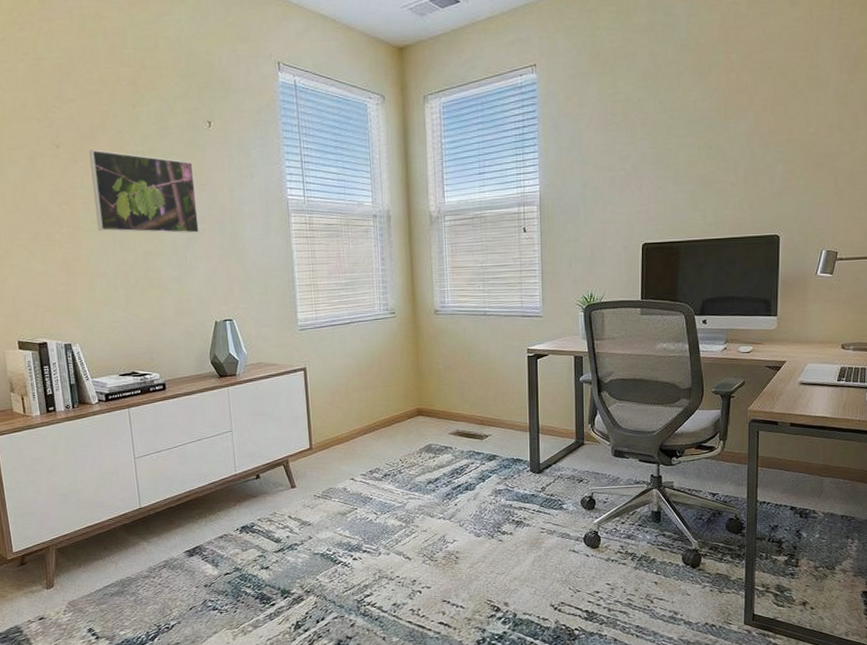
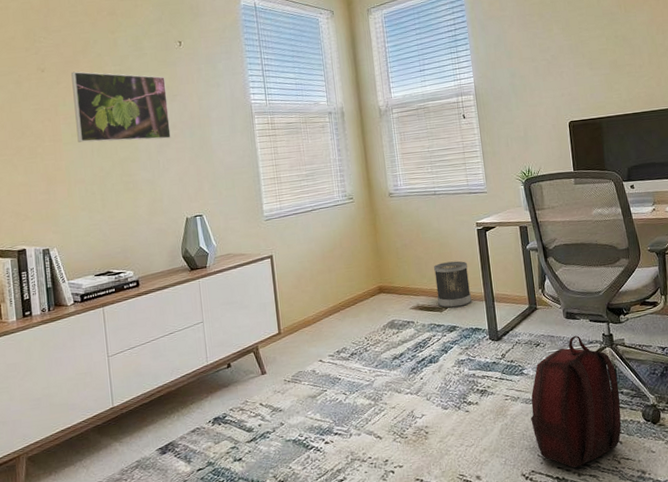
wastebasket: none [478,388,515,436] -> present [434,260,471,308]
backpack: none [565,475,661,604] -> present [531,336,622,469]

